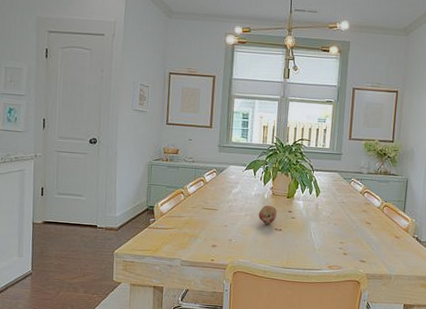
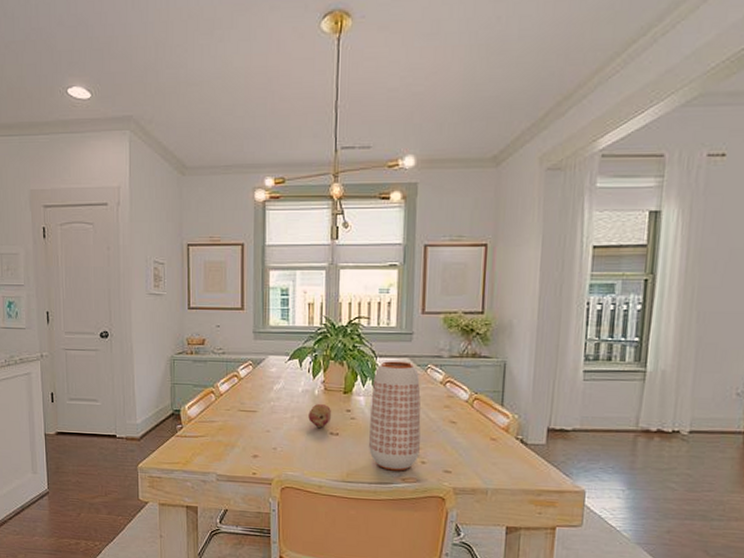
vase: none [304,174,346,260] -> present [369,361,421,471]

